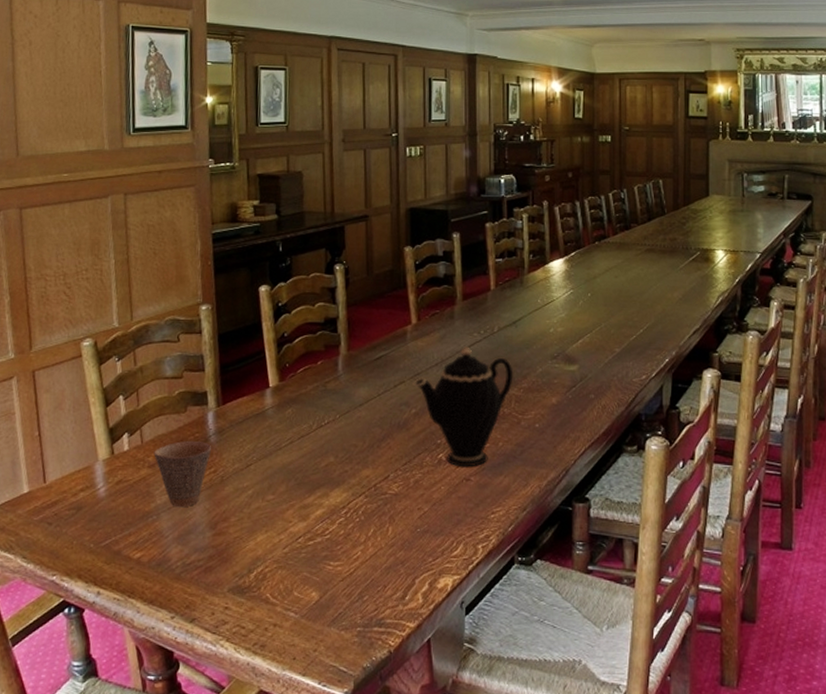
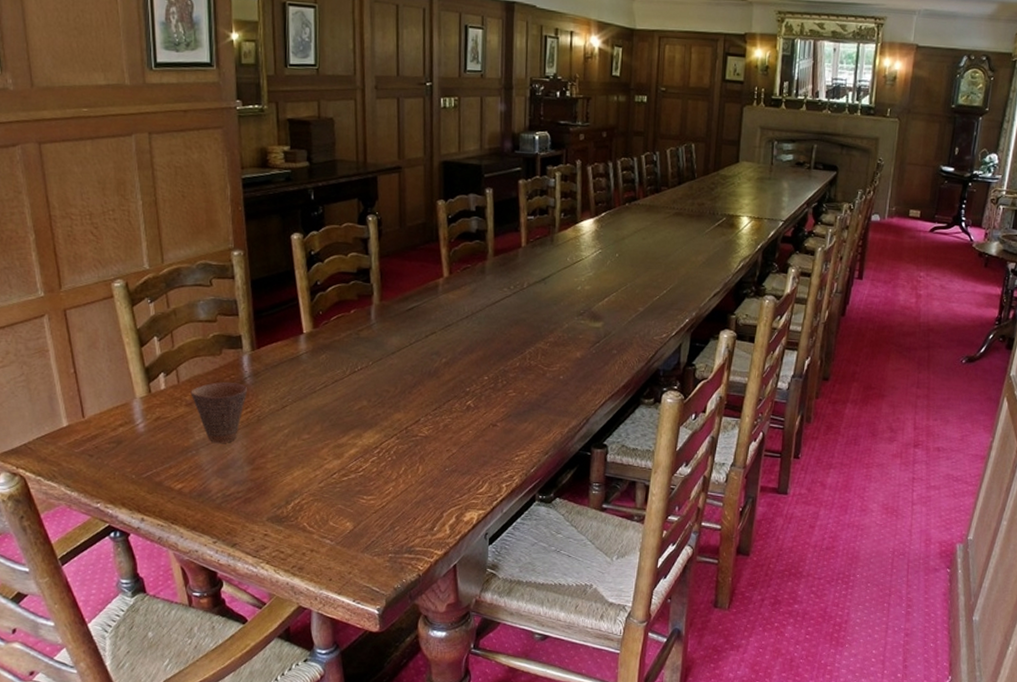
teapot: present [413,346,513,467] -> none [443,301,541,414]

